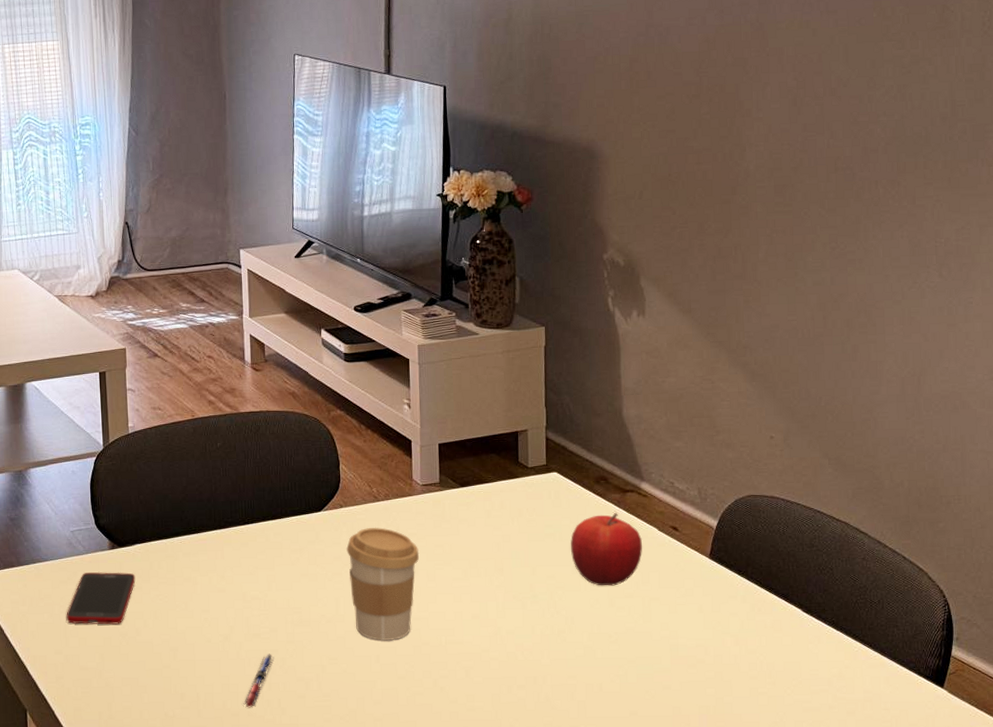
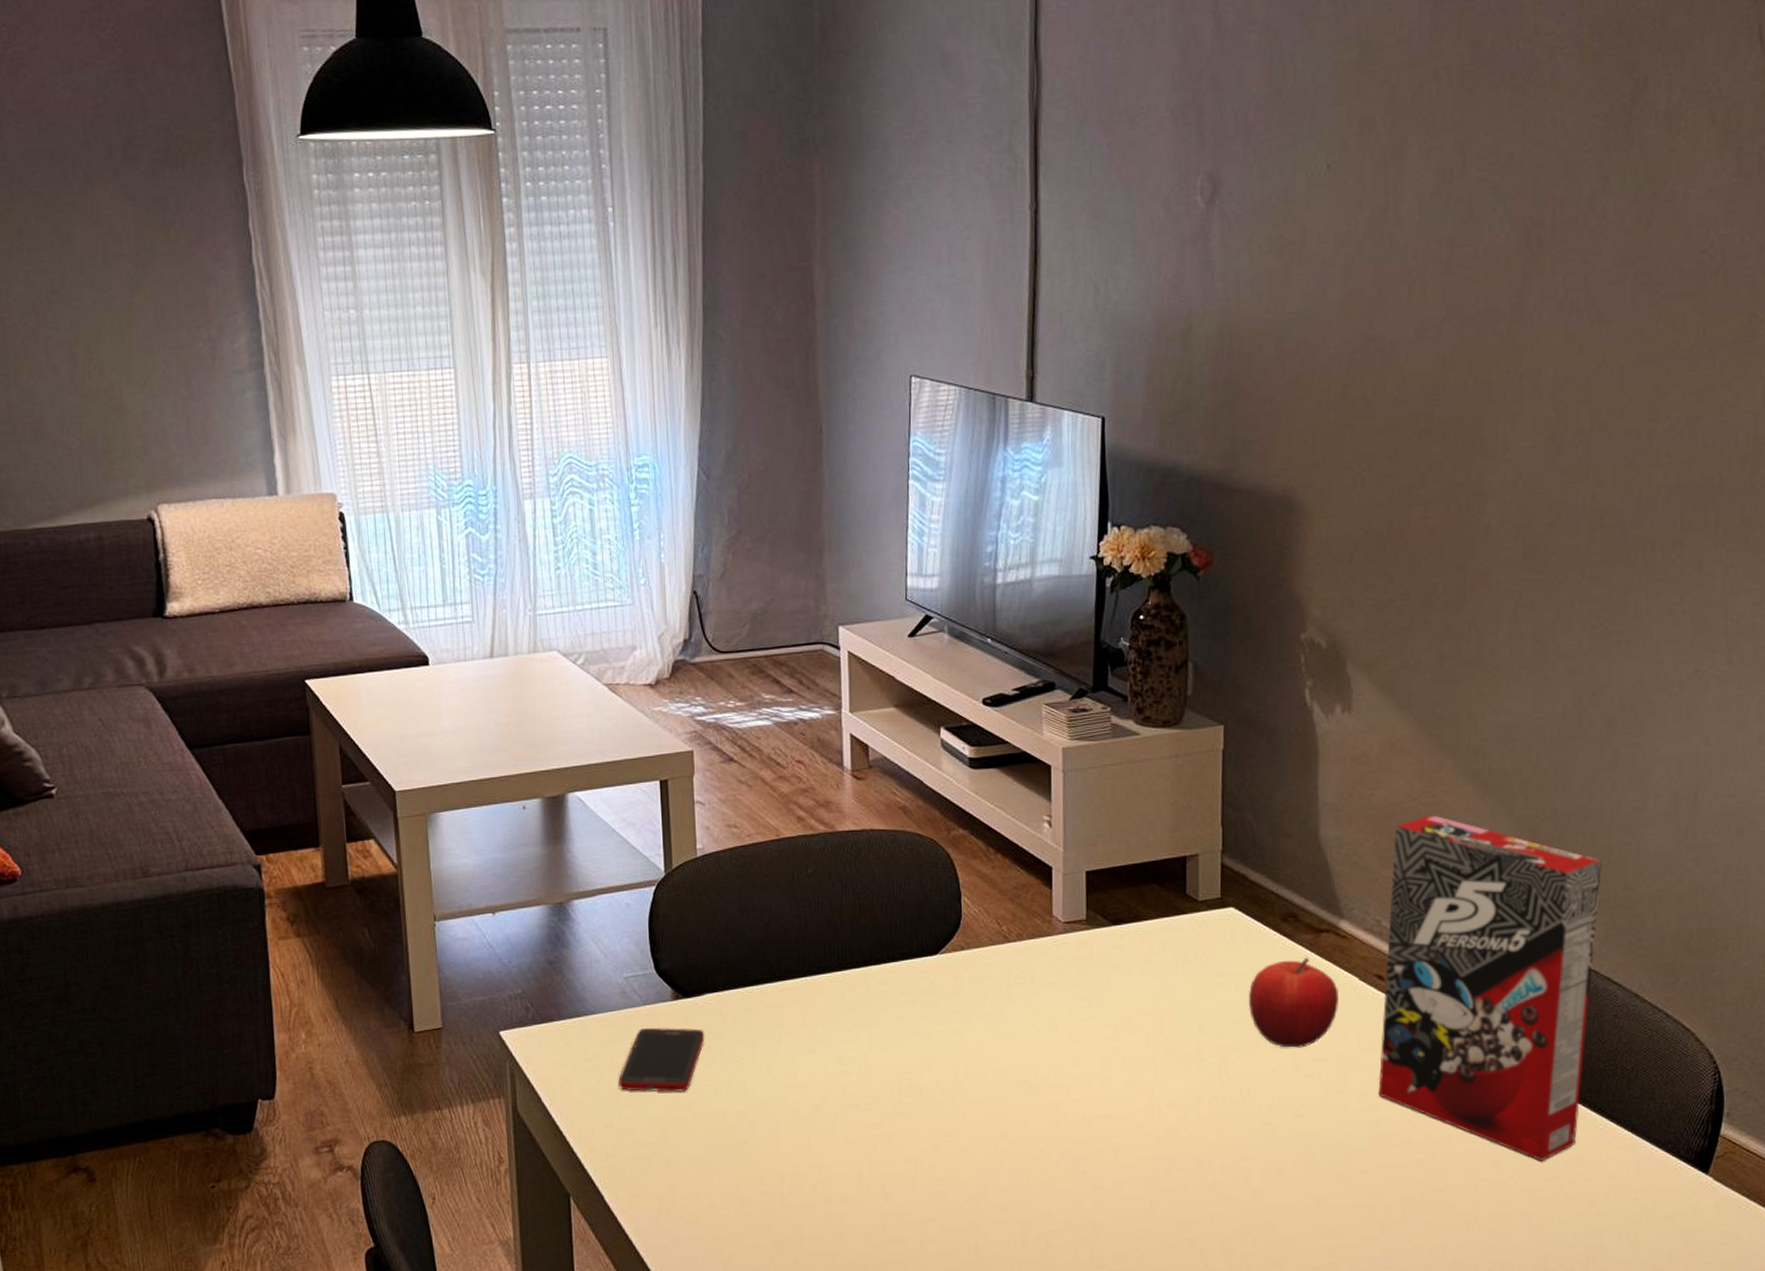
pen: present [243,654,275,708] -> none [837,1128,877,1194]
coffee cup: present [346,527,420,640] -> none [968,974,1060,1113]
cereal box: none [676,398,847,678] -> present [1378,815,1602,1161]

